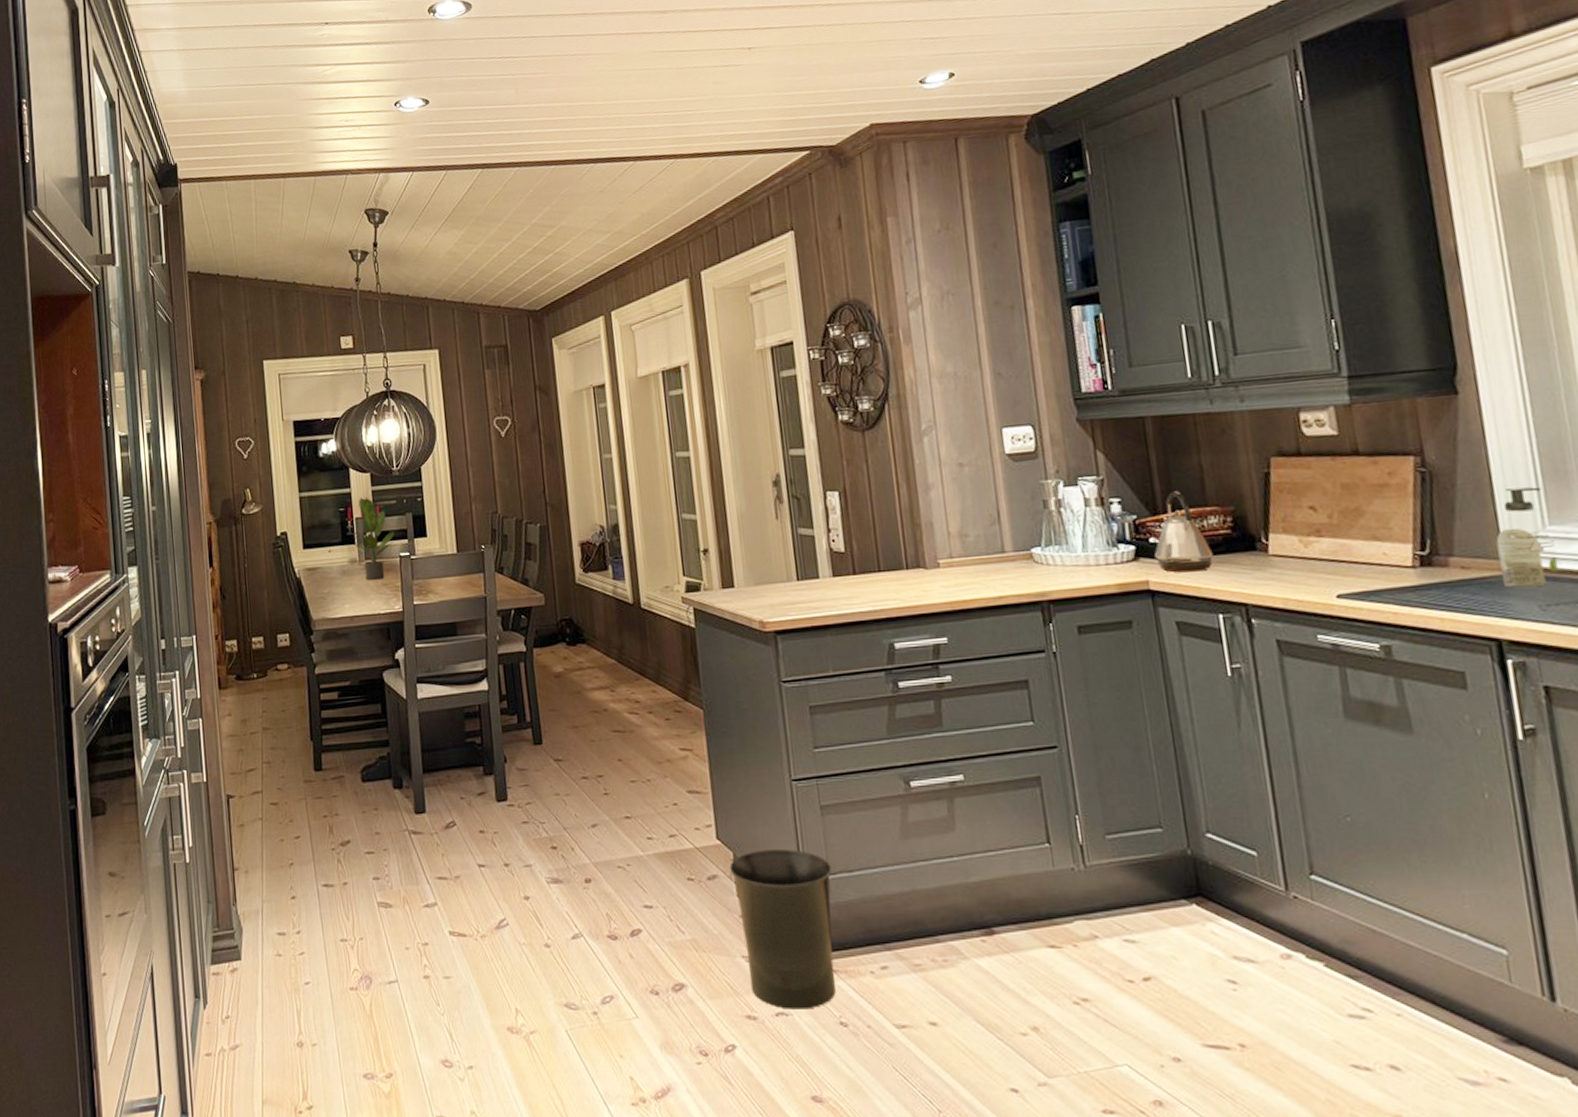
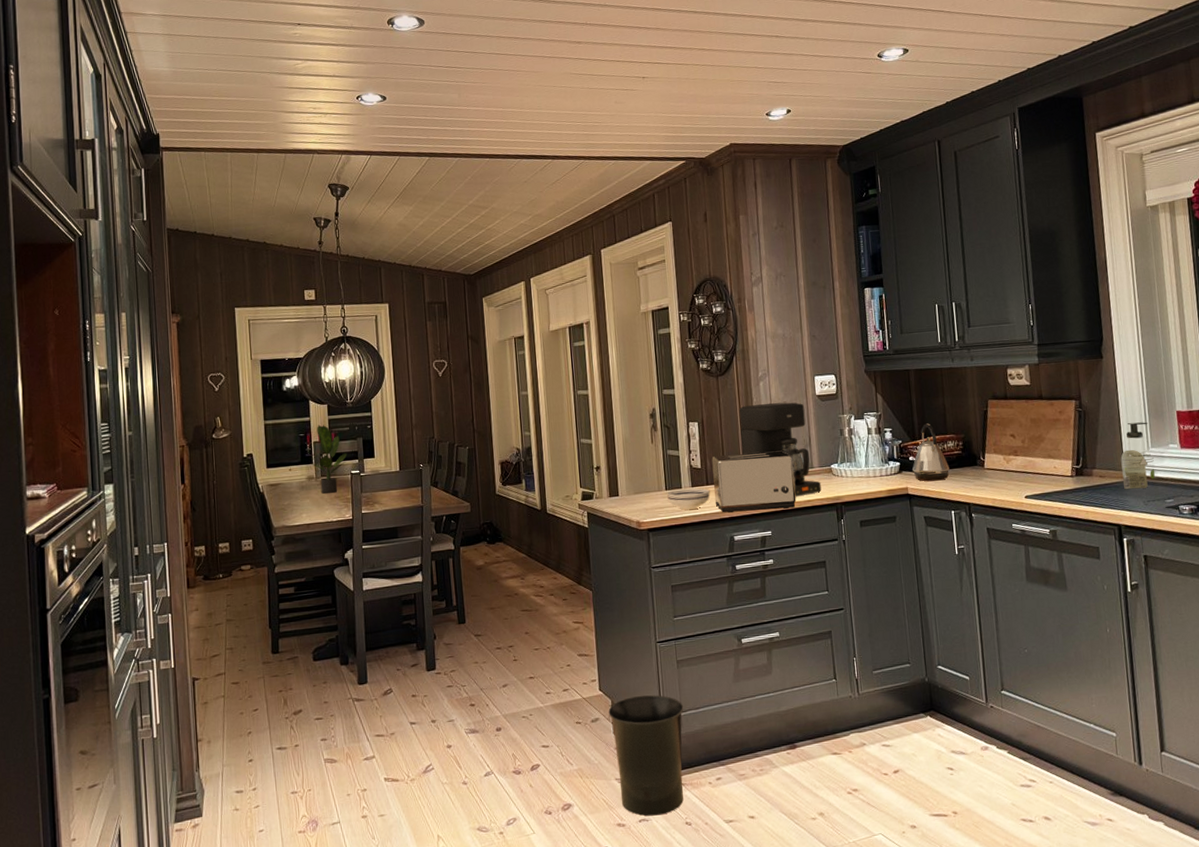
bowl: none [798,578,860,607] -> present [666,488,711,510]
toaster: none [859,529,982,613] -> present [711,450,797,514]
coffee maker: none [895,464,1018,591] -> present [738,402,822,496]

